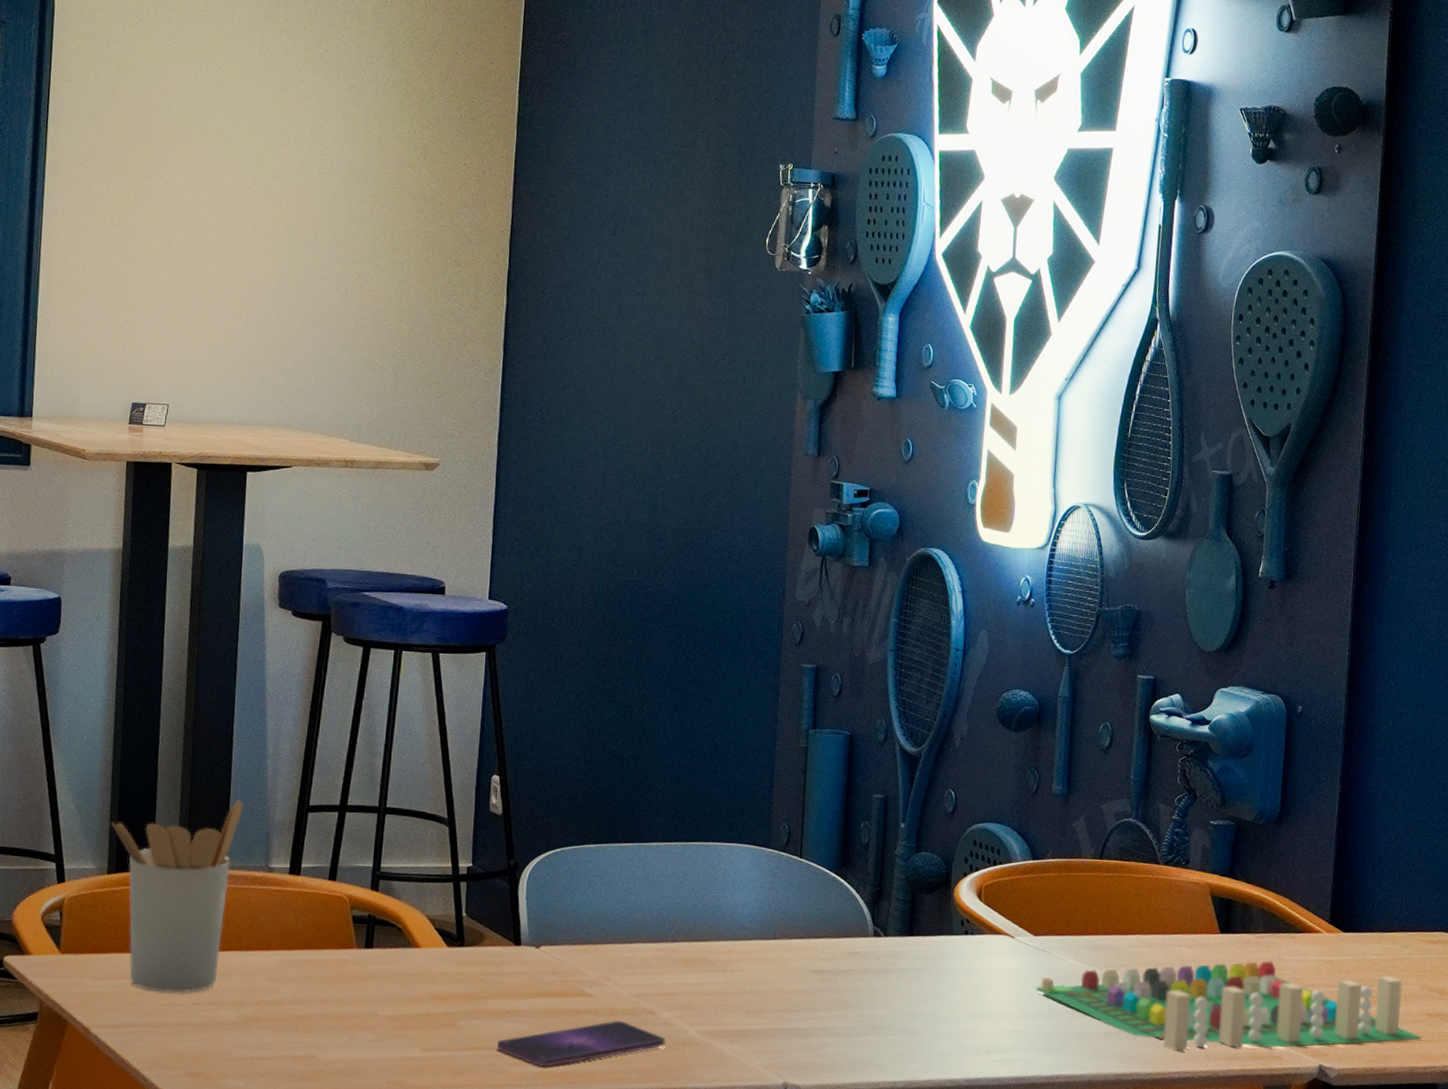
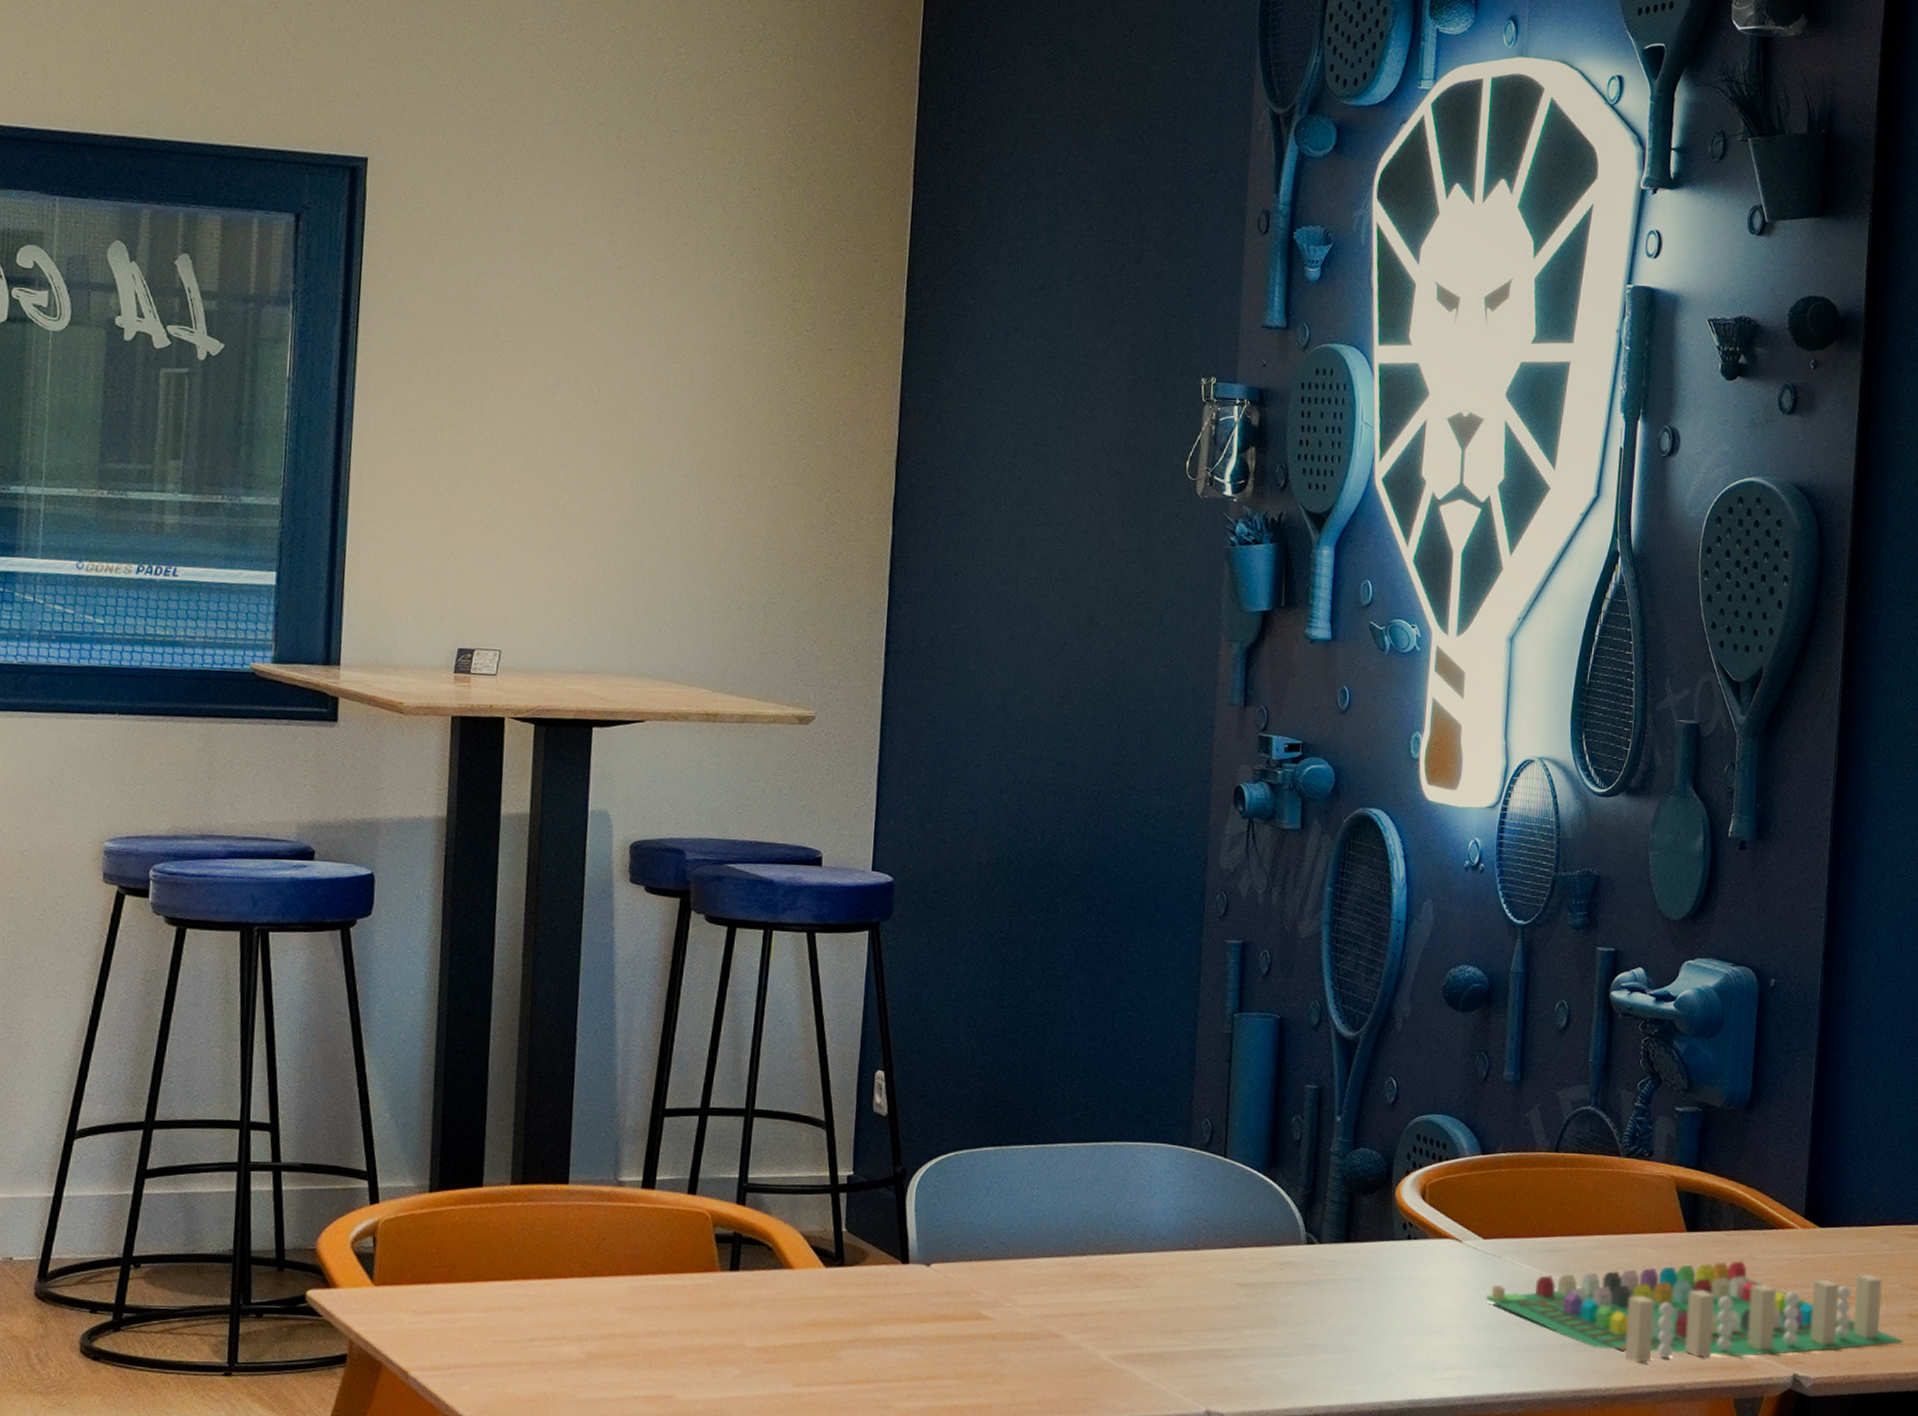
utensil holder: present [111,800,244,993] -> none [434,1104,589,1328]
smartphone: present [497,1020,666,1067] -> none [882,1345,1073,1401]

